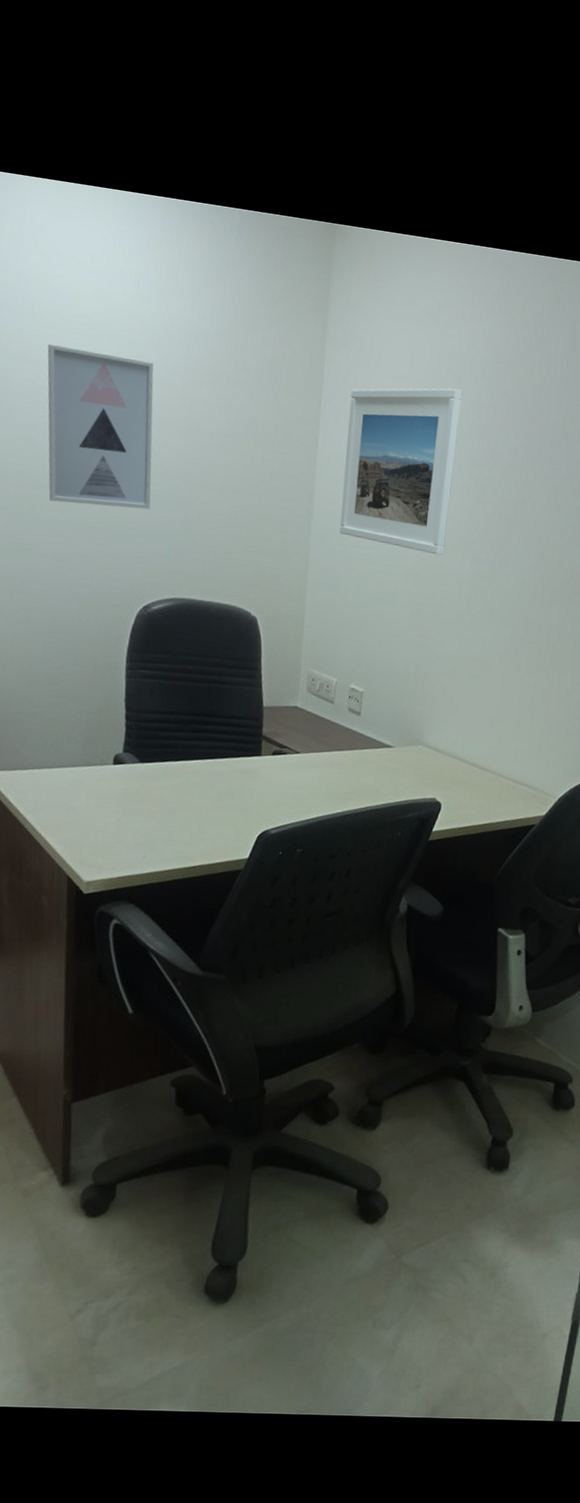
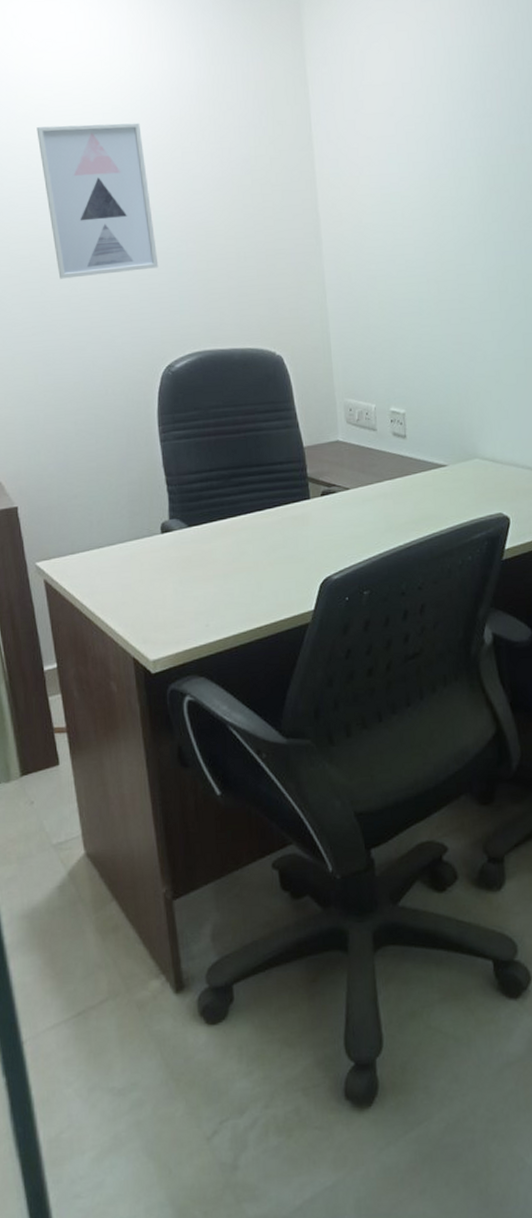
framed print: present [339,388,463,555] -> none [339,81,465,256]

